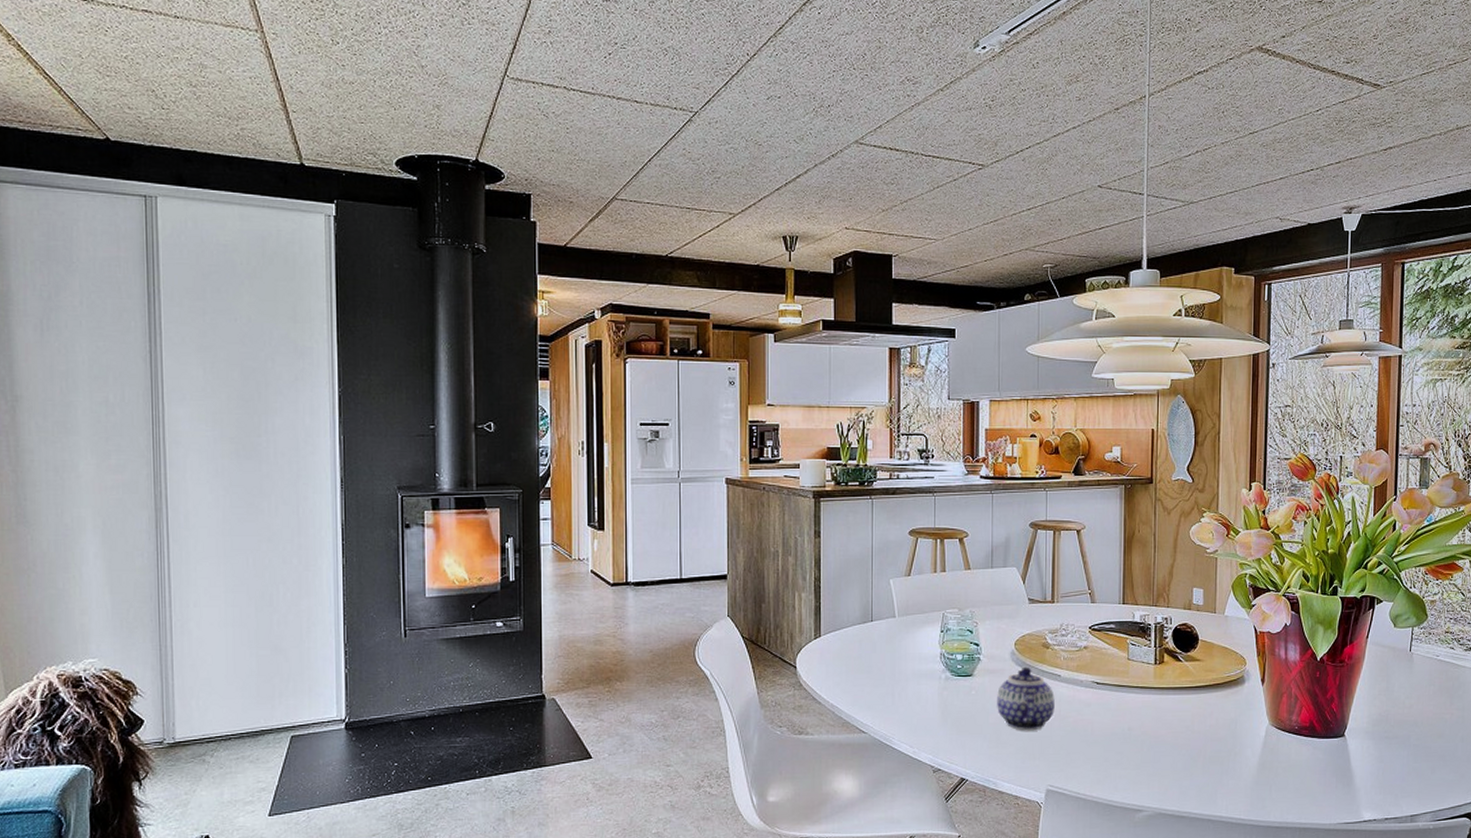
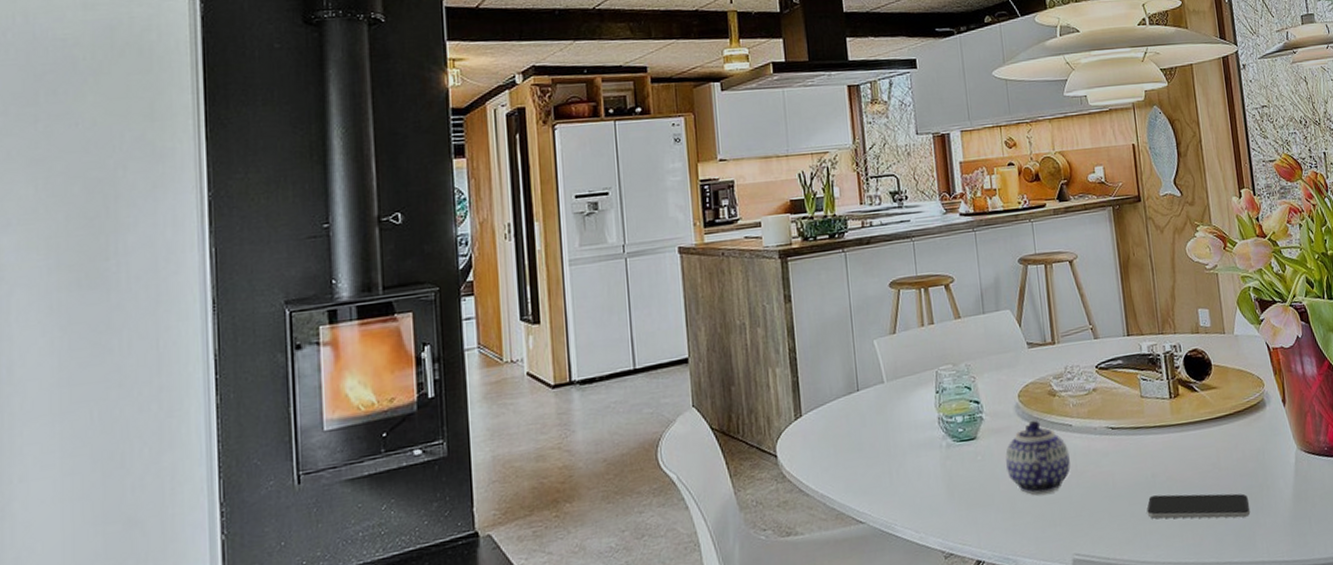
smartphone: none [1119,746,1216,776] -> present [1147,493,1251,519]

